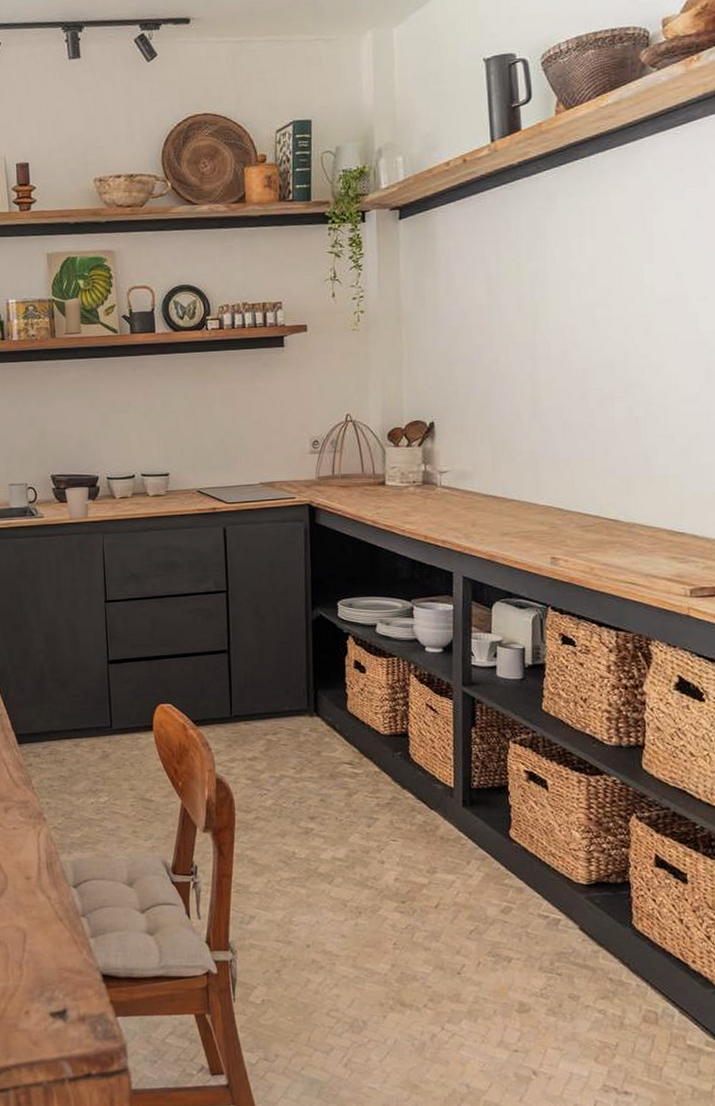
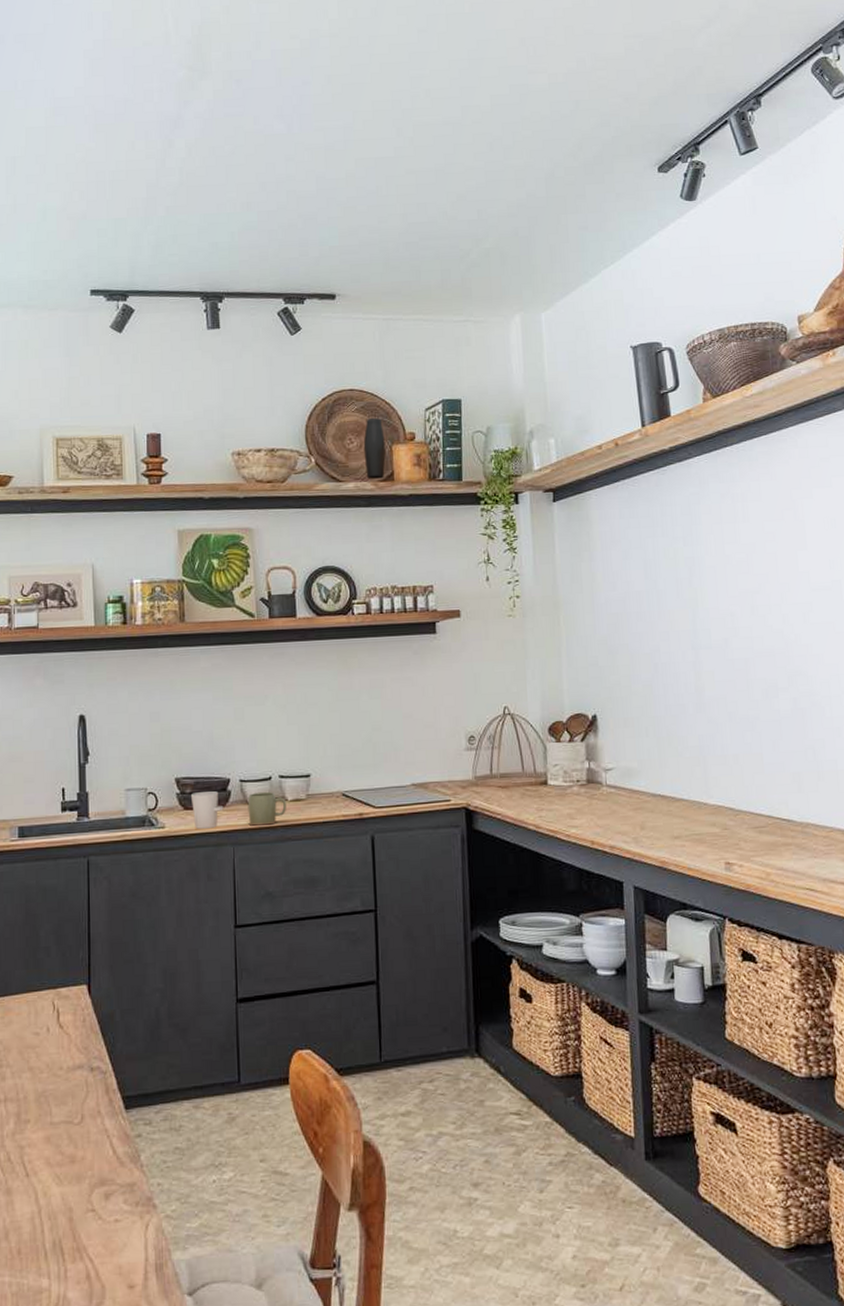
candle: present [64,296,82,335] -> none [194,576,215,619]
mug: none [114,488,148,517] -> present [247,792,286,826]
vase: none [216,141,238,202] -> present [363,418,386,479]

